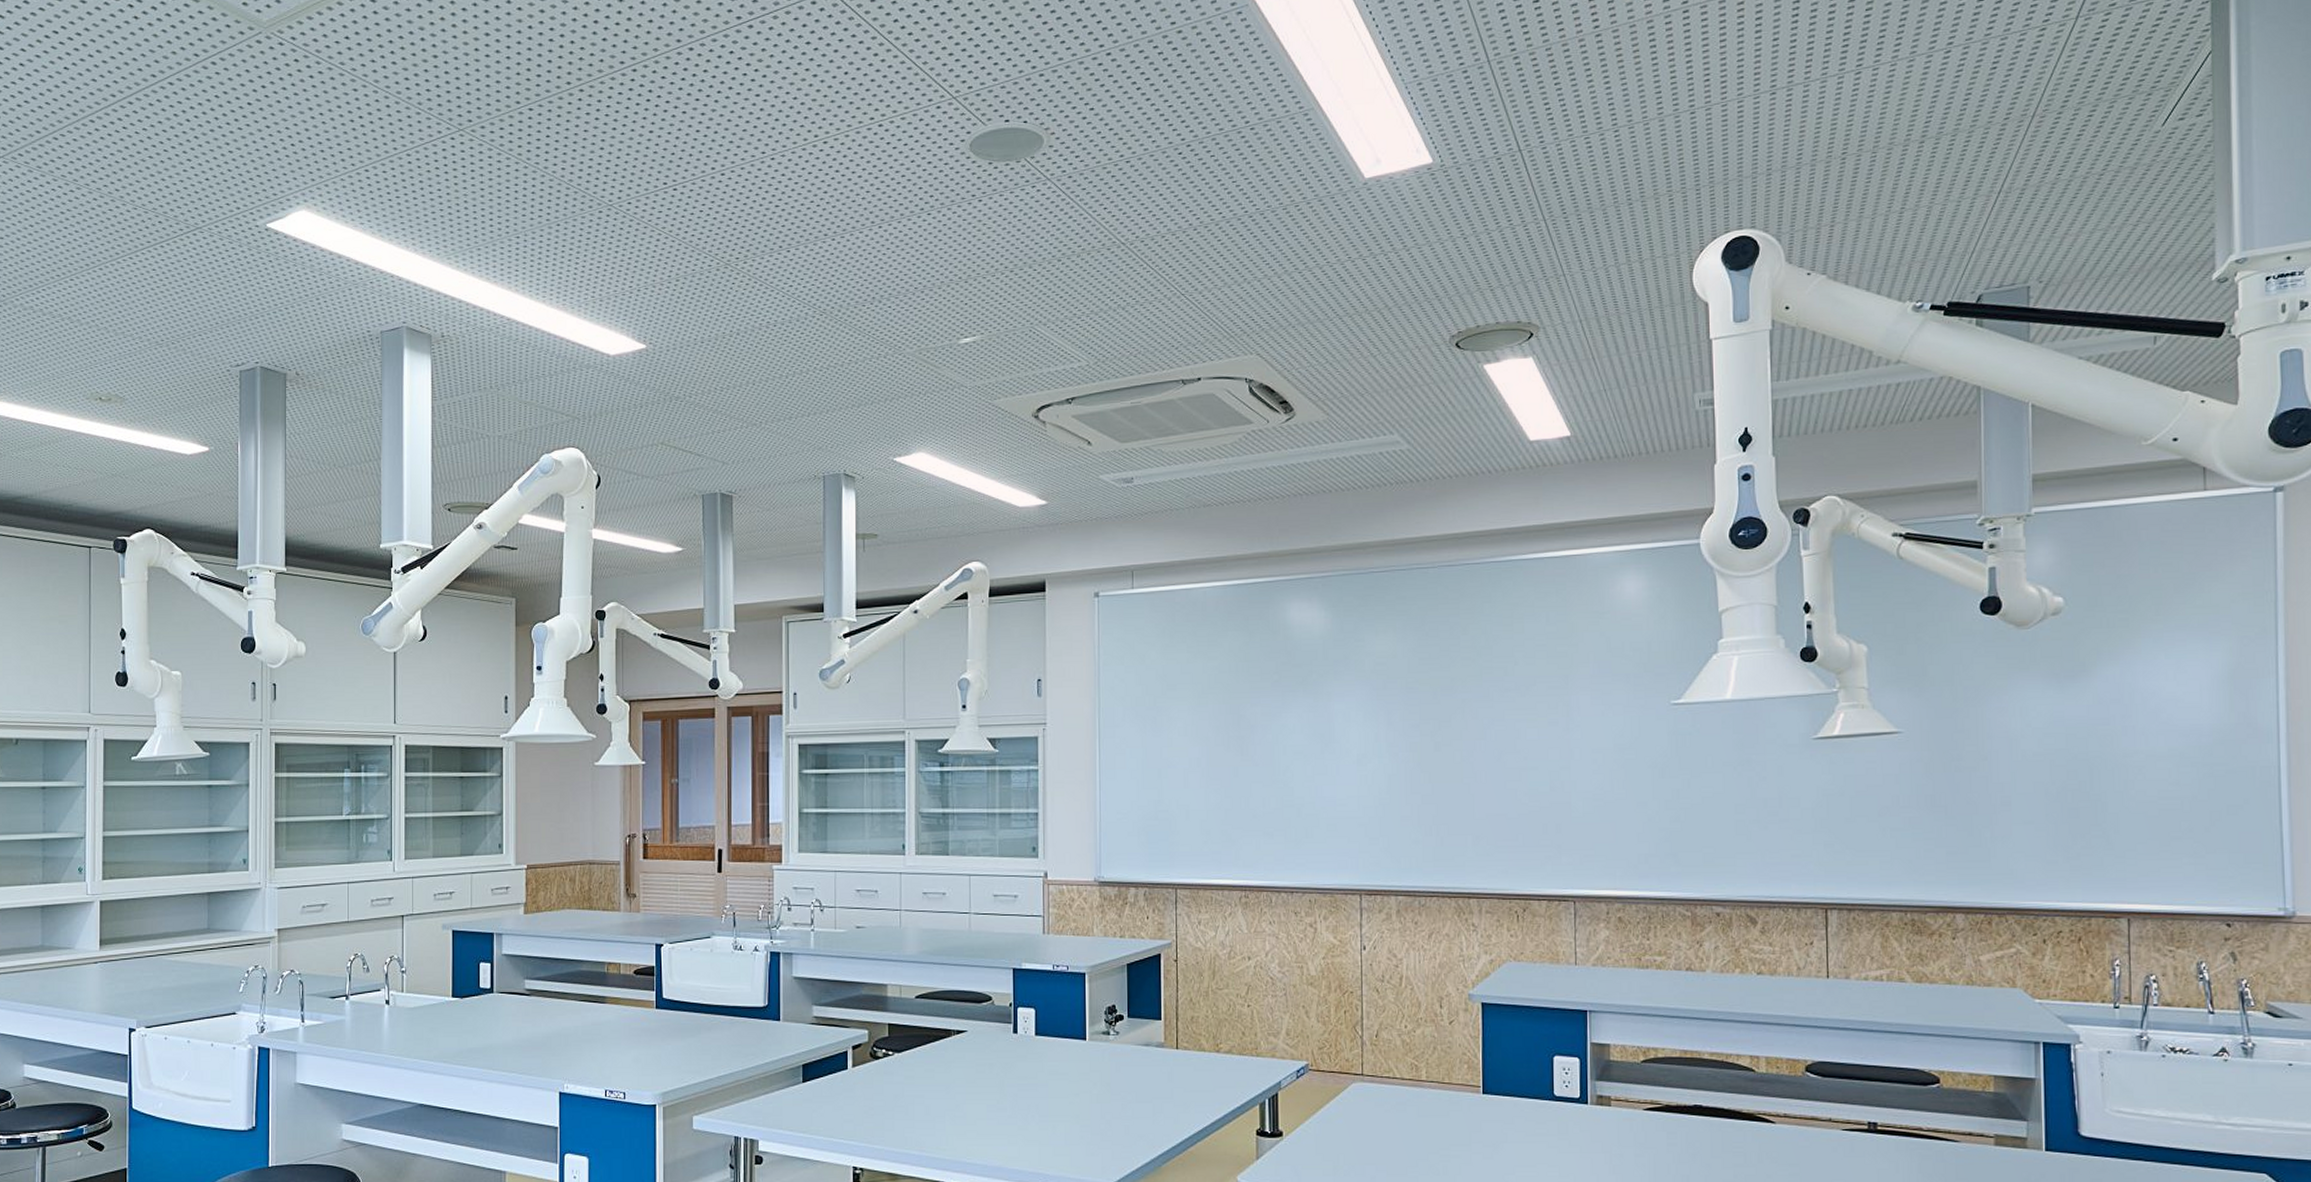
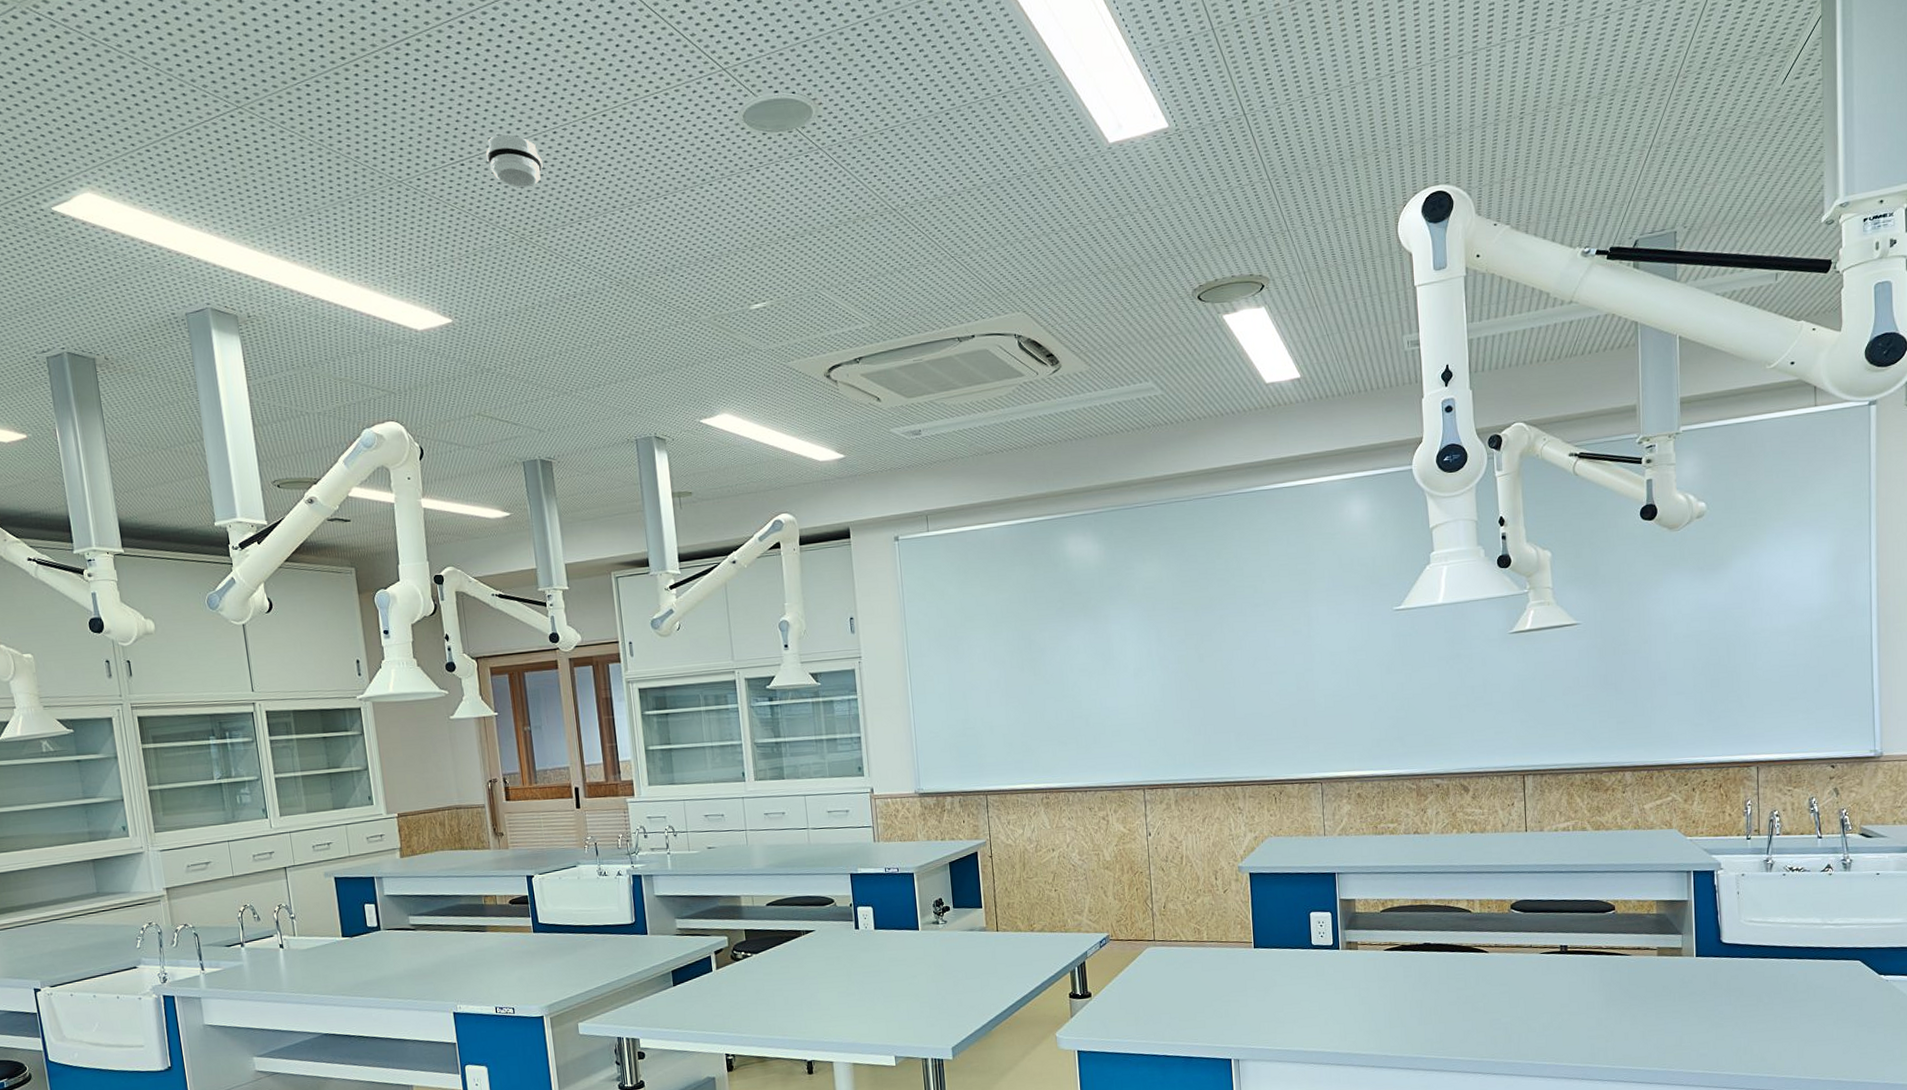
smoke detector: none [699,159,757,214] -> present [485,134,543,188]

